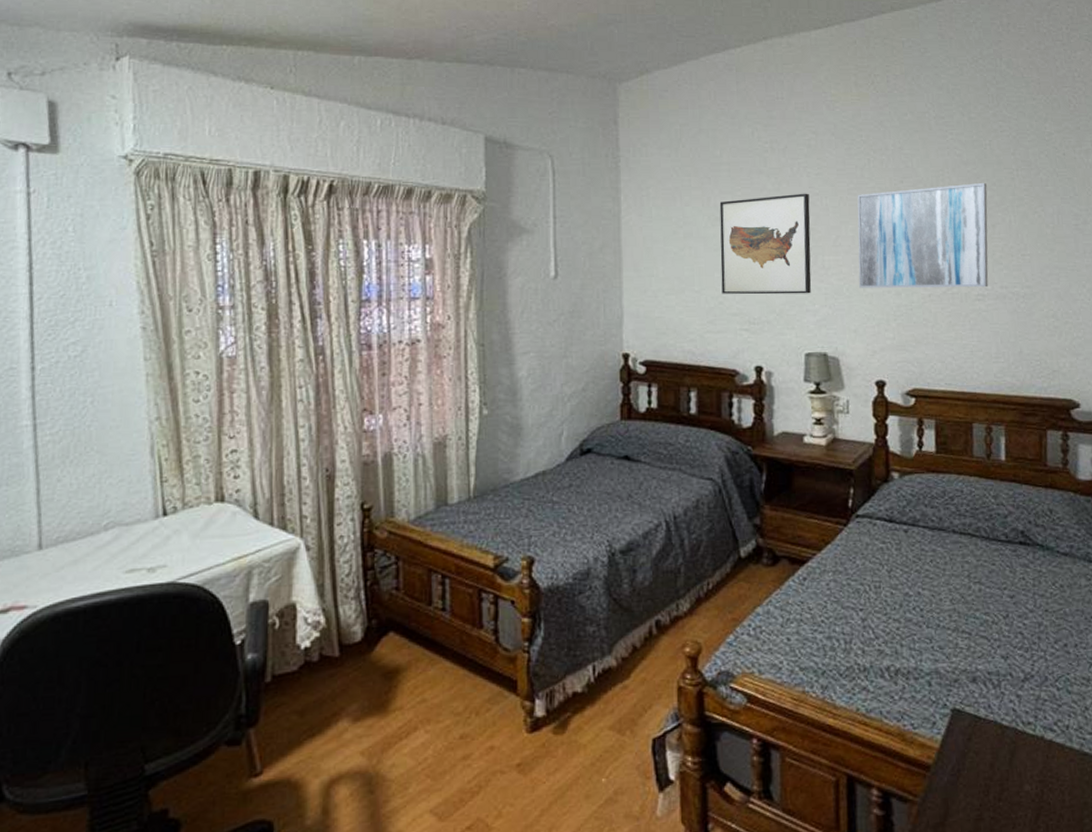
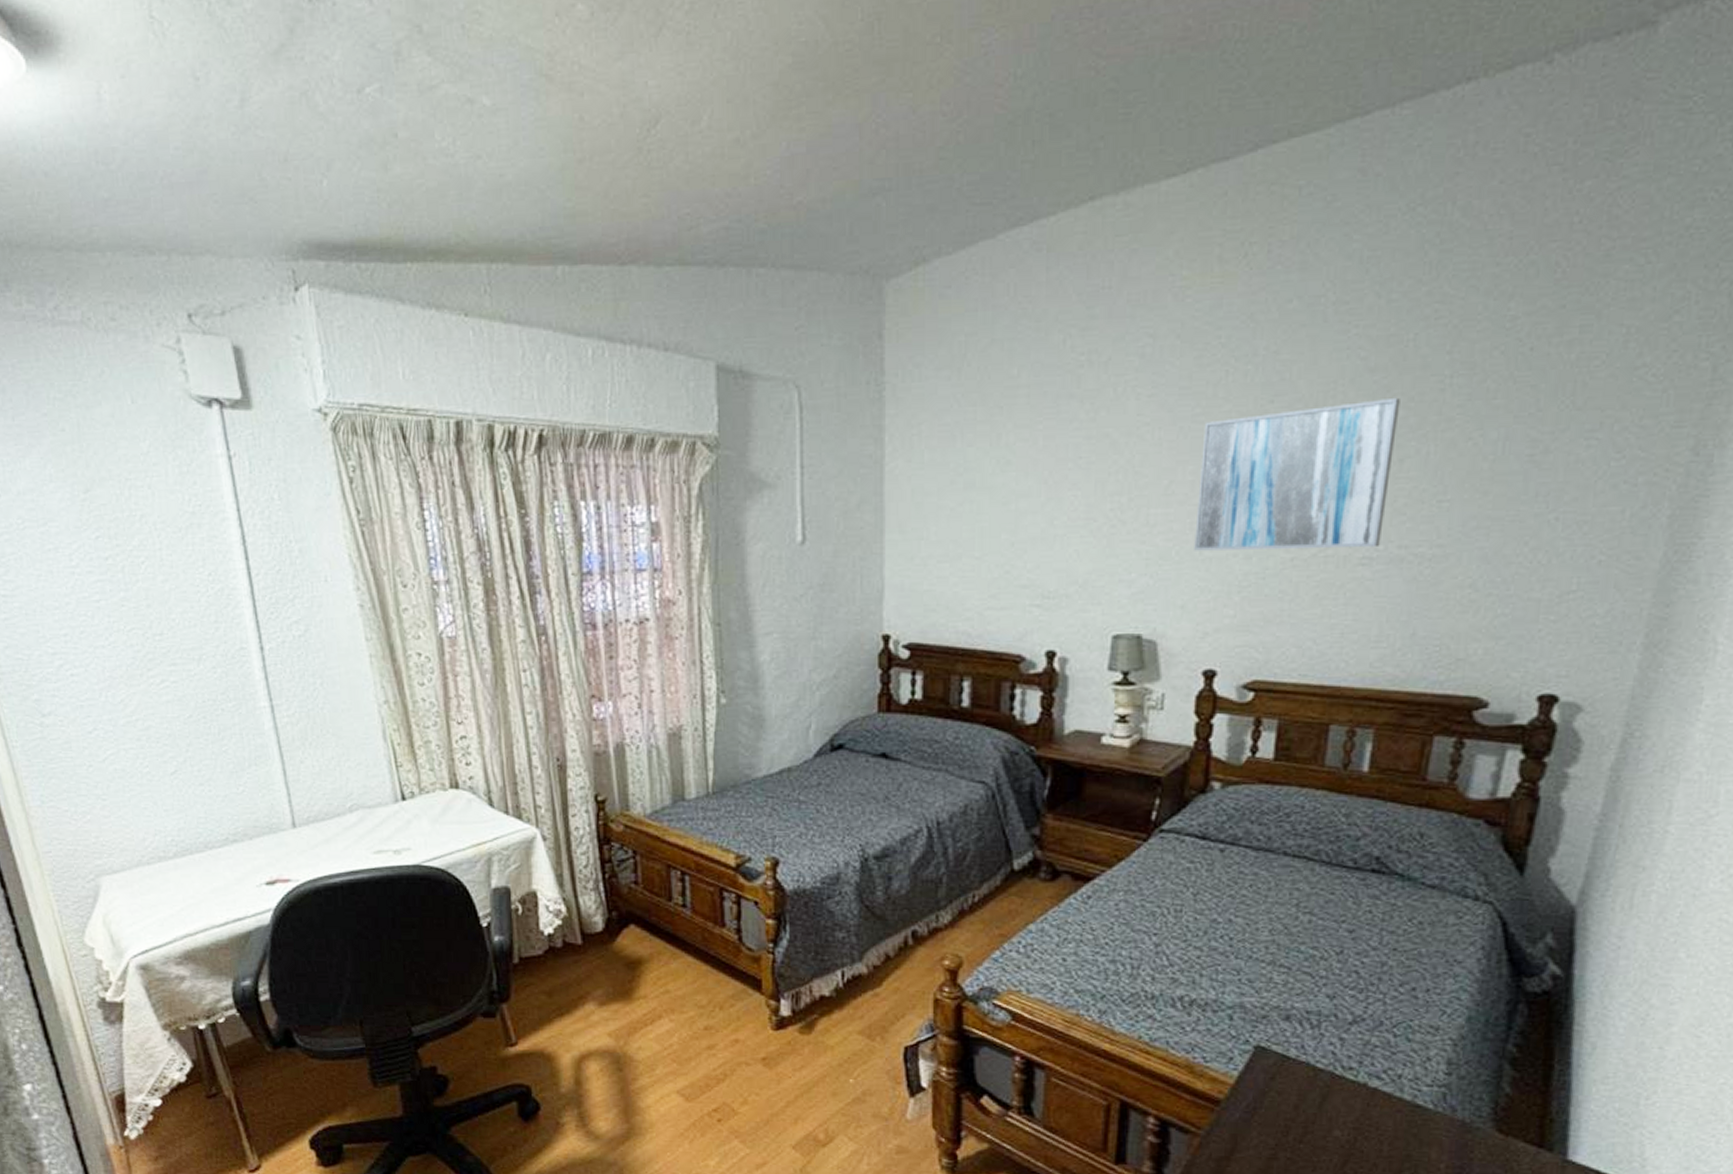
wall art: present [719,193,812,295] -> none [1009,423,1136,561]

